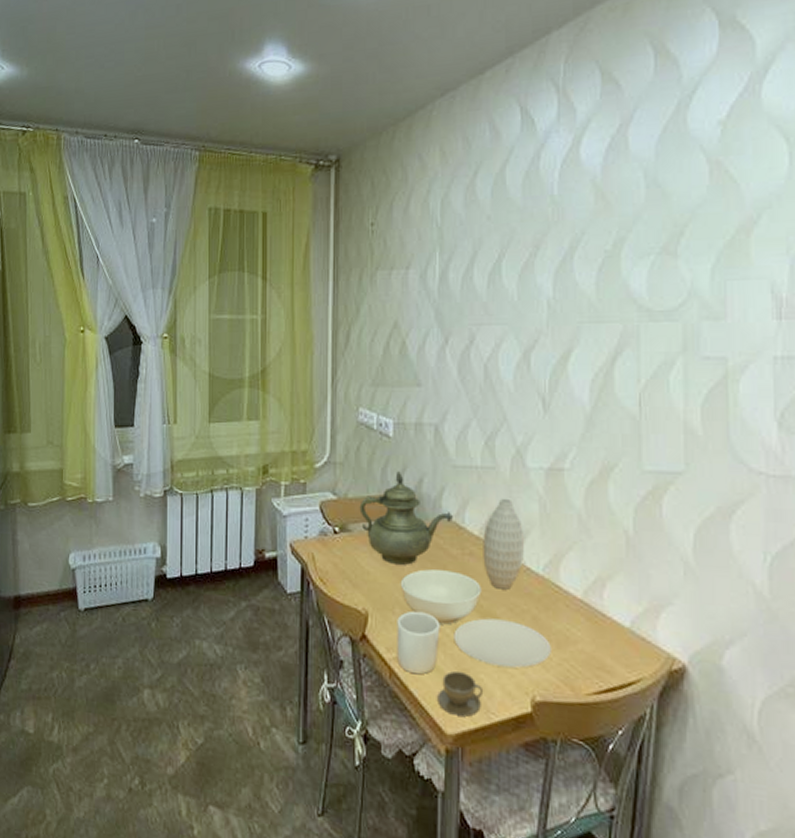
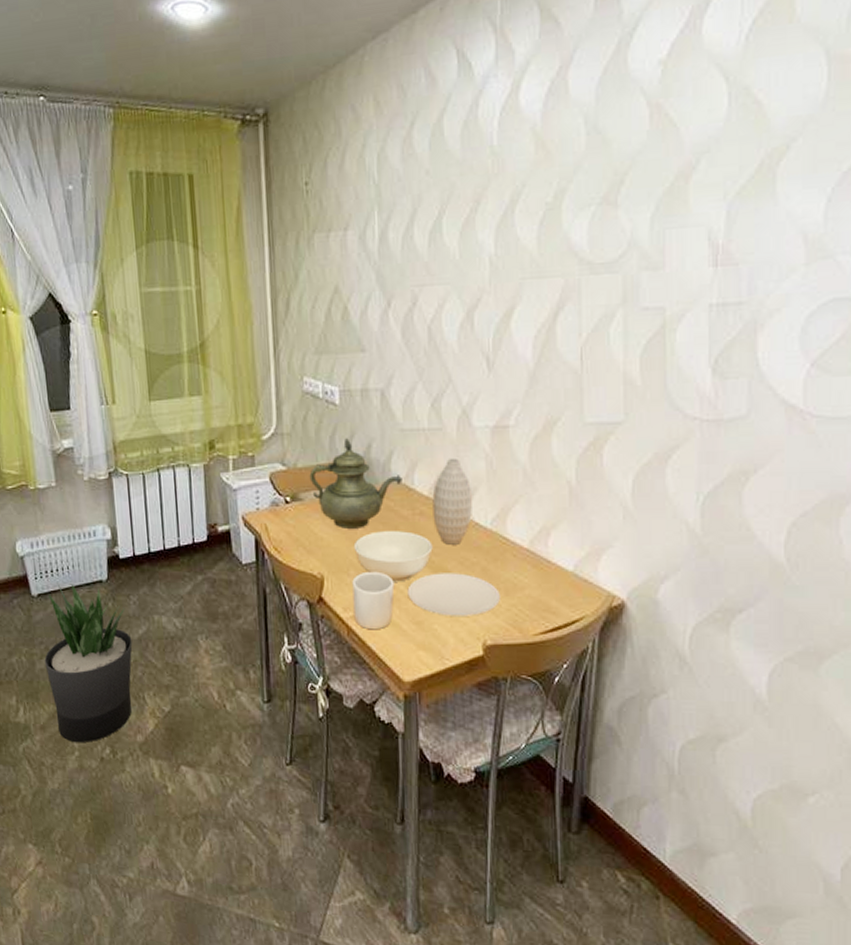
planter: none [84,598,172,770] -> present [44,582,133,742]
teacup: present [437,670,484,716] -> none [394,623,438,664]

